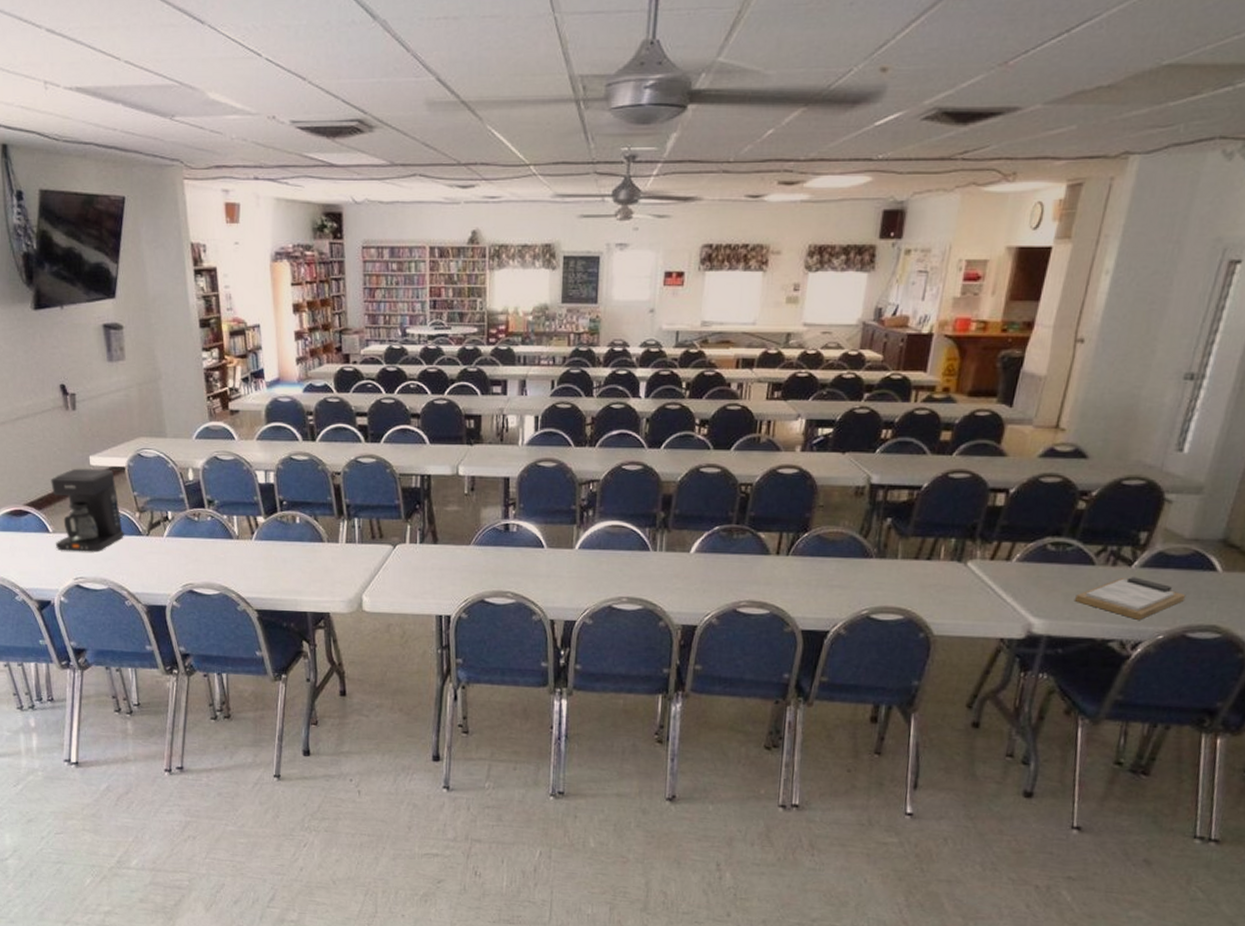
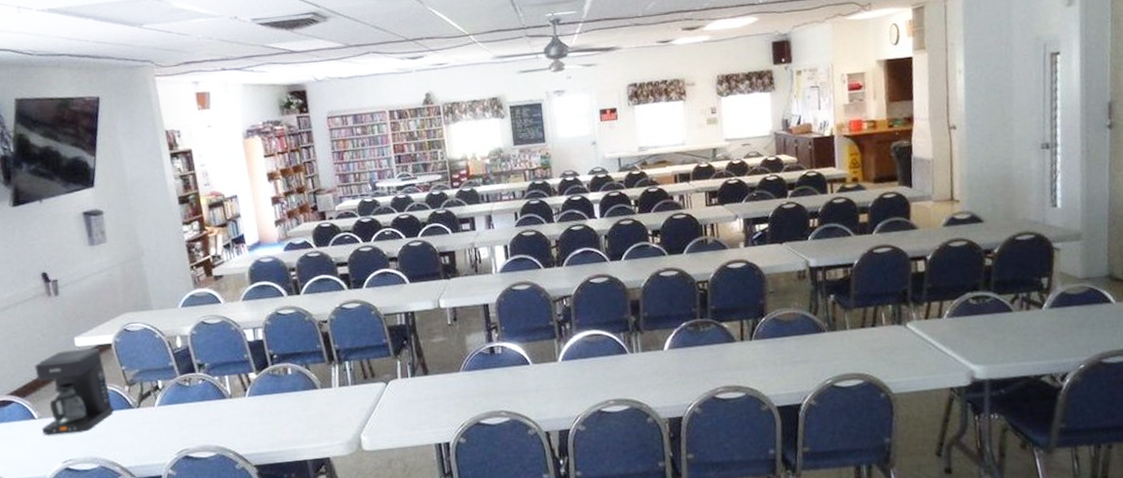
clipboard: present [1075,577,1186,620] -> none [1003,317,1093,354]

